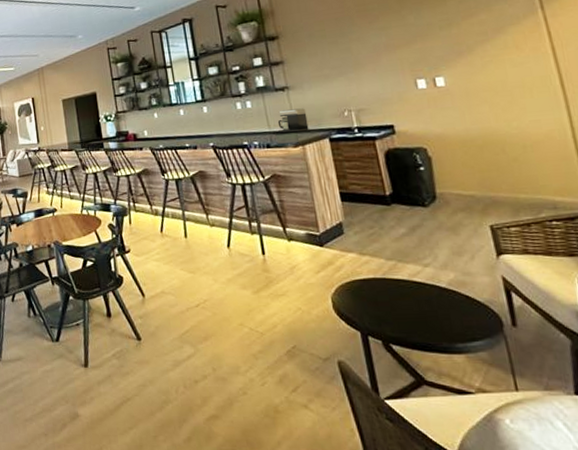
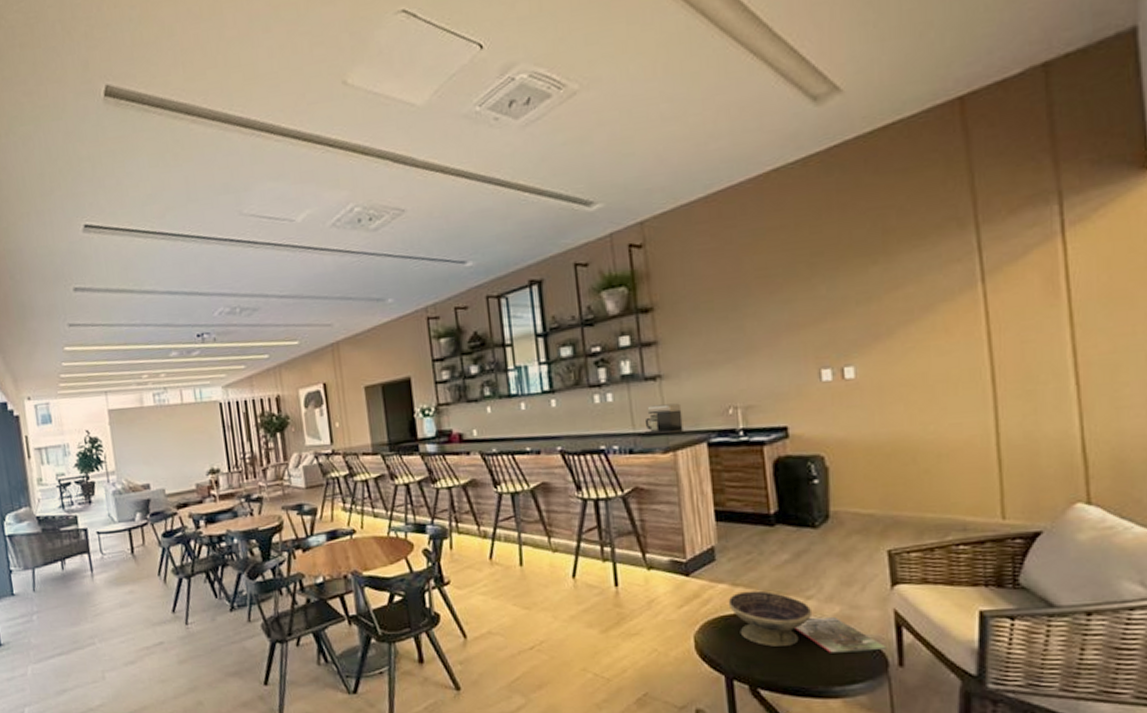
decorative bowl: none [357,259,431,307] -> present [728,590,813,647]
magazine: none [417,282,500,314] -> present [795,617,887,653]

